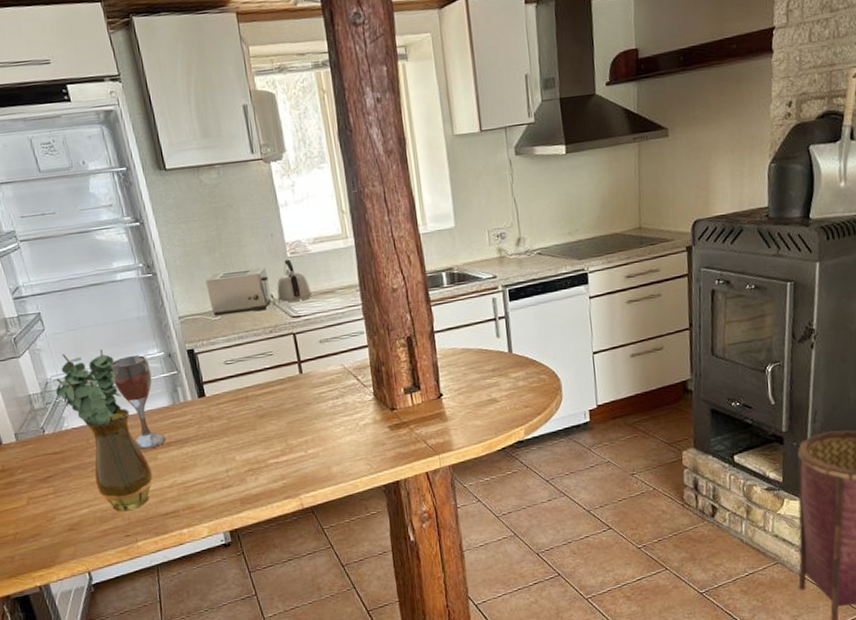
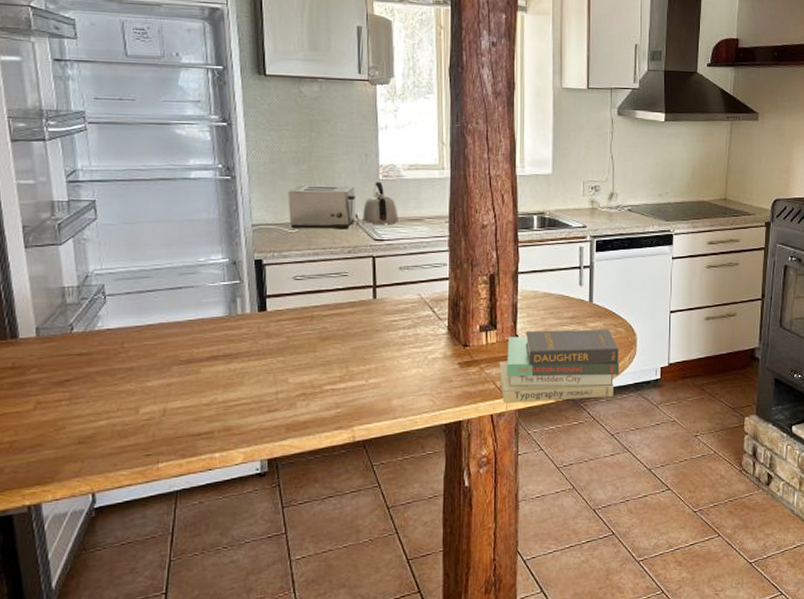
vase: present [55,349,153,512] -> none [95,247,191,428]
cup: present [111,355,166,450] -> none [164,259,214,361]
books: none [427,377,548,461] -> present [499,329,620,403]

